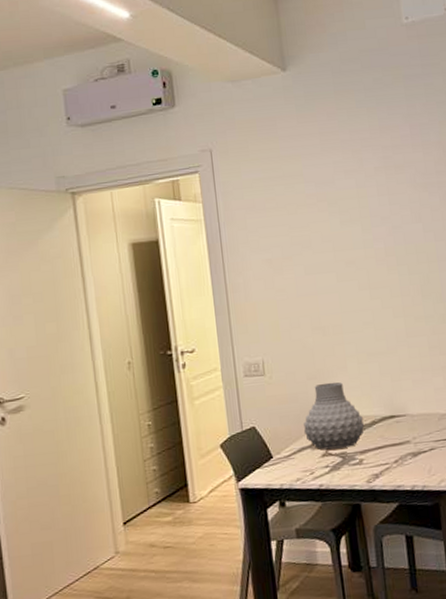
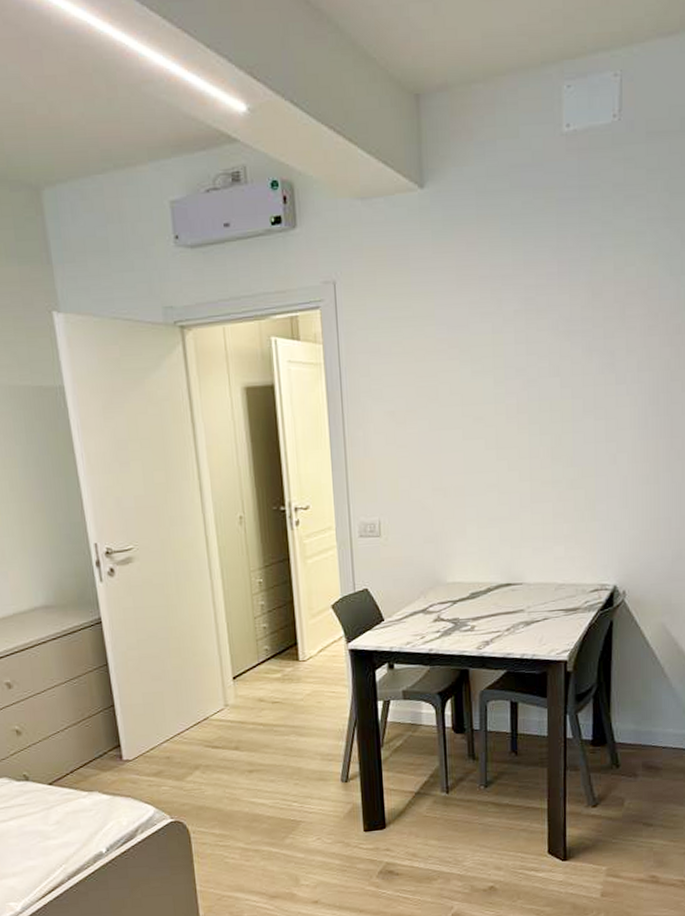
vase: present [304,382,365,450] -> none [417,546,480,615]

